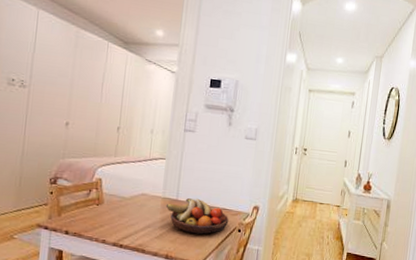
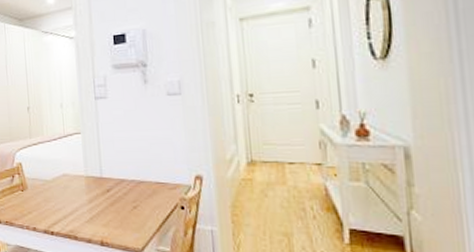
fruit bowl: present [165,197,229,235] -> none [90,173,167,215]

